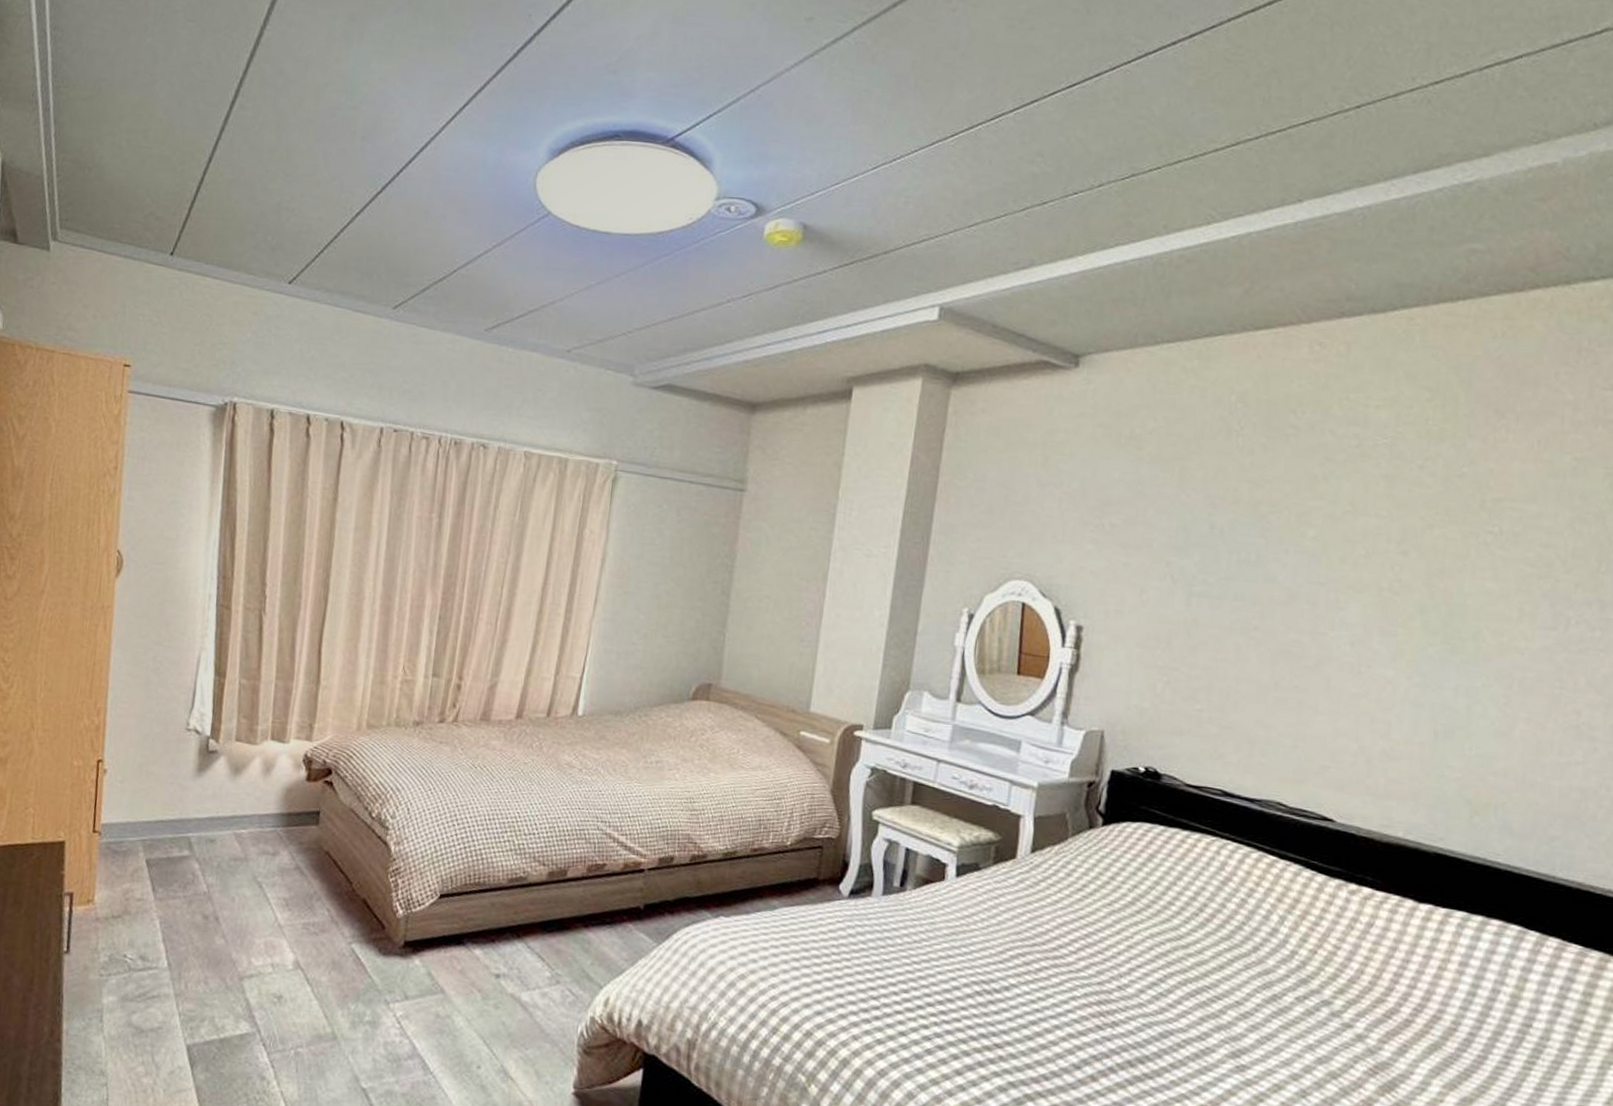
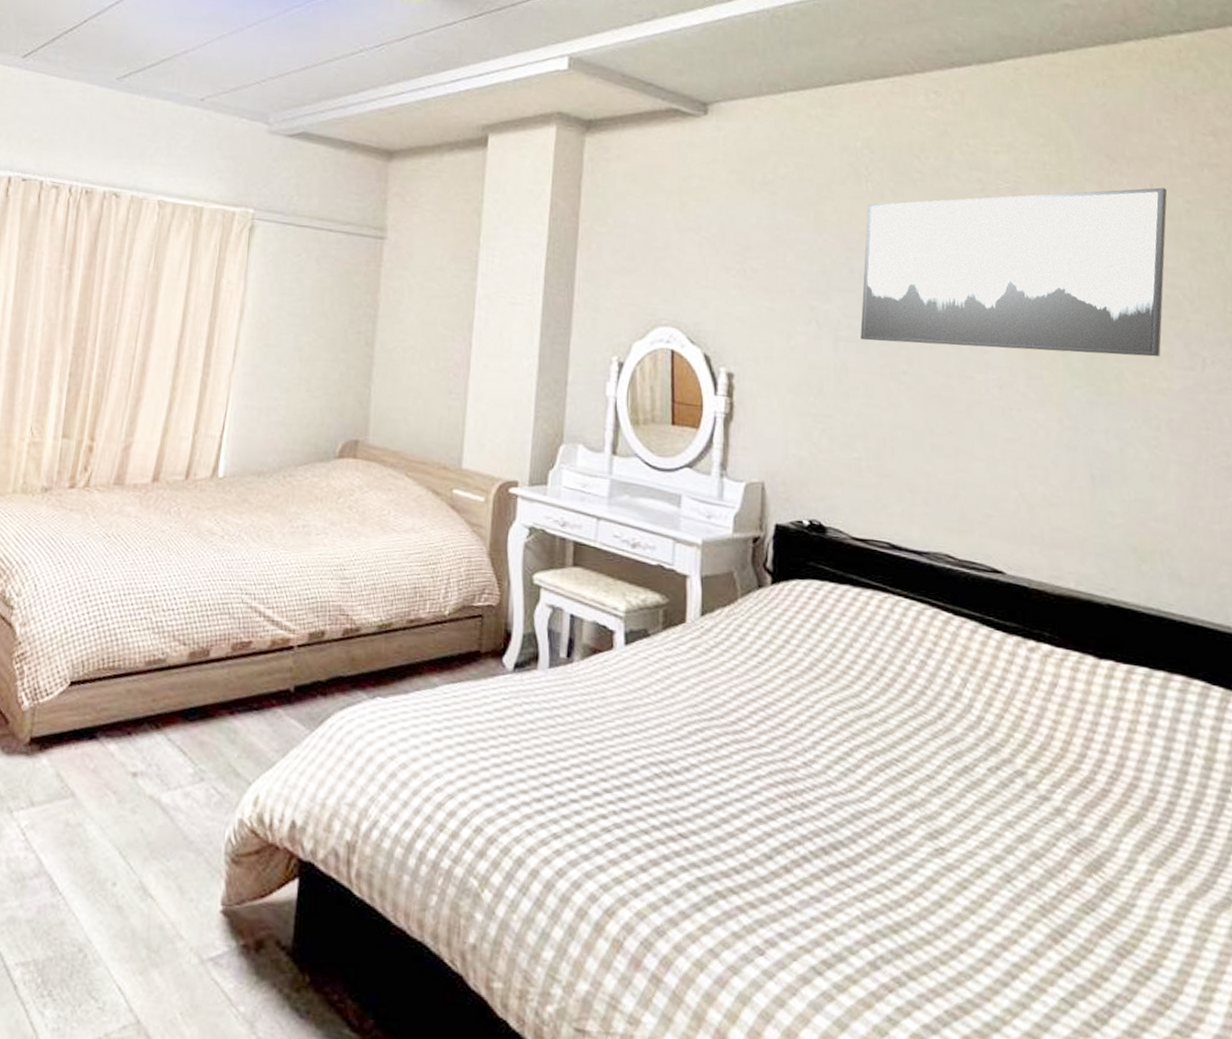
wall art: none [1214,444,1556,617] -> present [860,187,1168,357]

